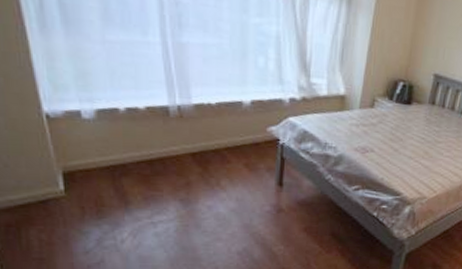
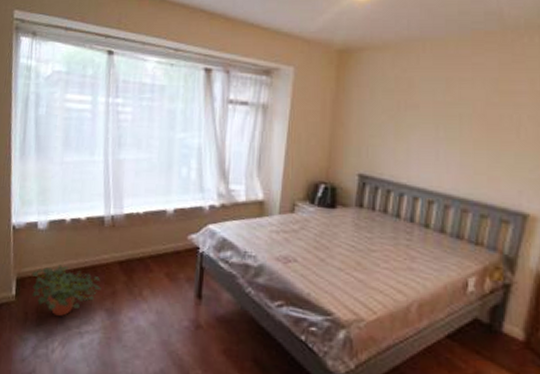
potted plant: none [82,157,173,209] -> present [31,264,102,317]

